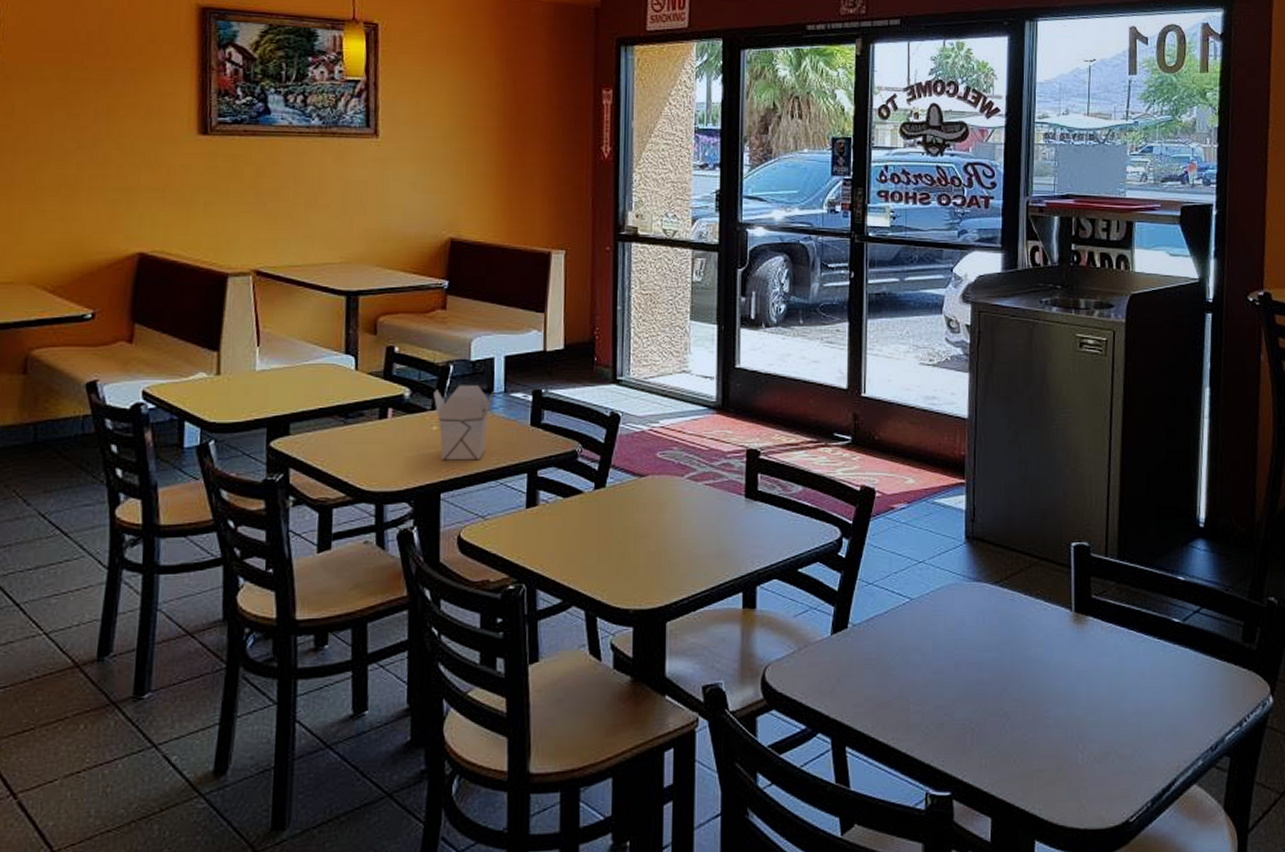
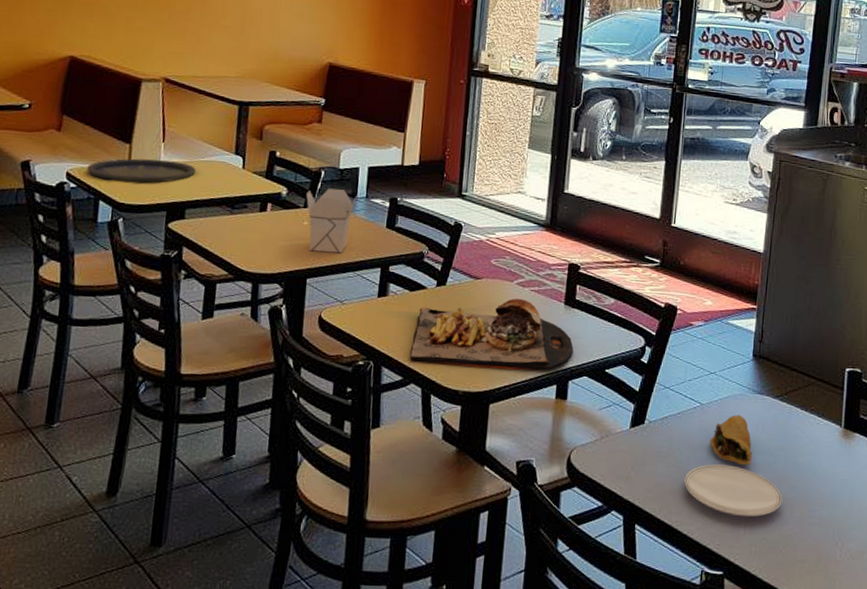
tray: none [167,368,299,396] -> present [87,158,195,183]
food tray: none [568,496,759,580] -> present [409,299,574,371]
plate: none [899,667,1012,726] -> present [684,464,783,518]
taco: none [924,608,974,666] -> present [710,415,753,466]

